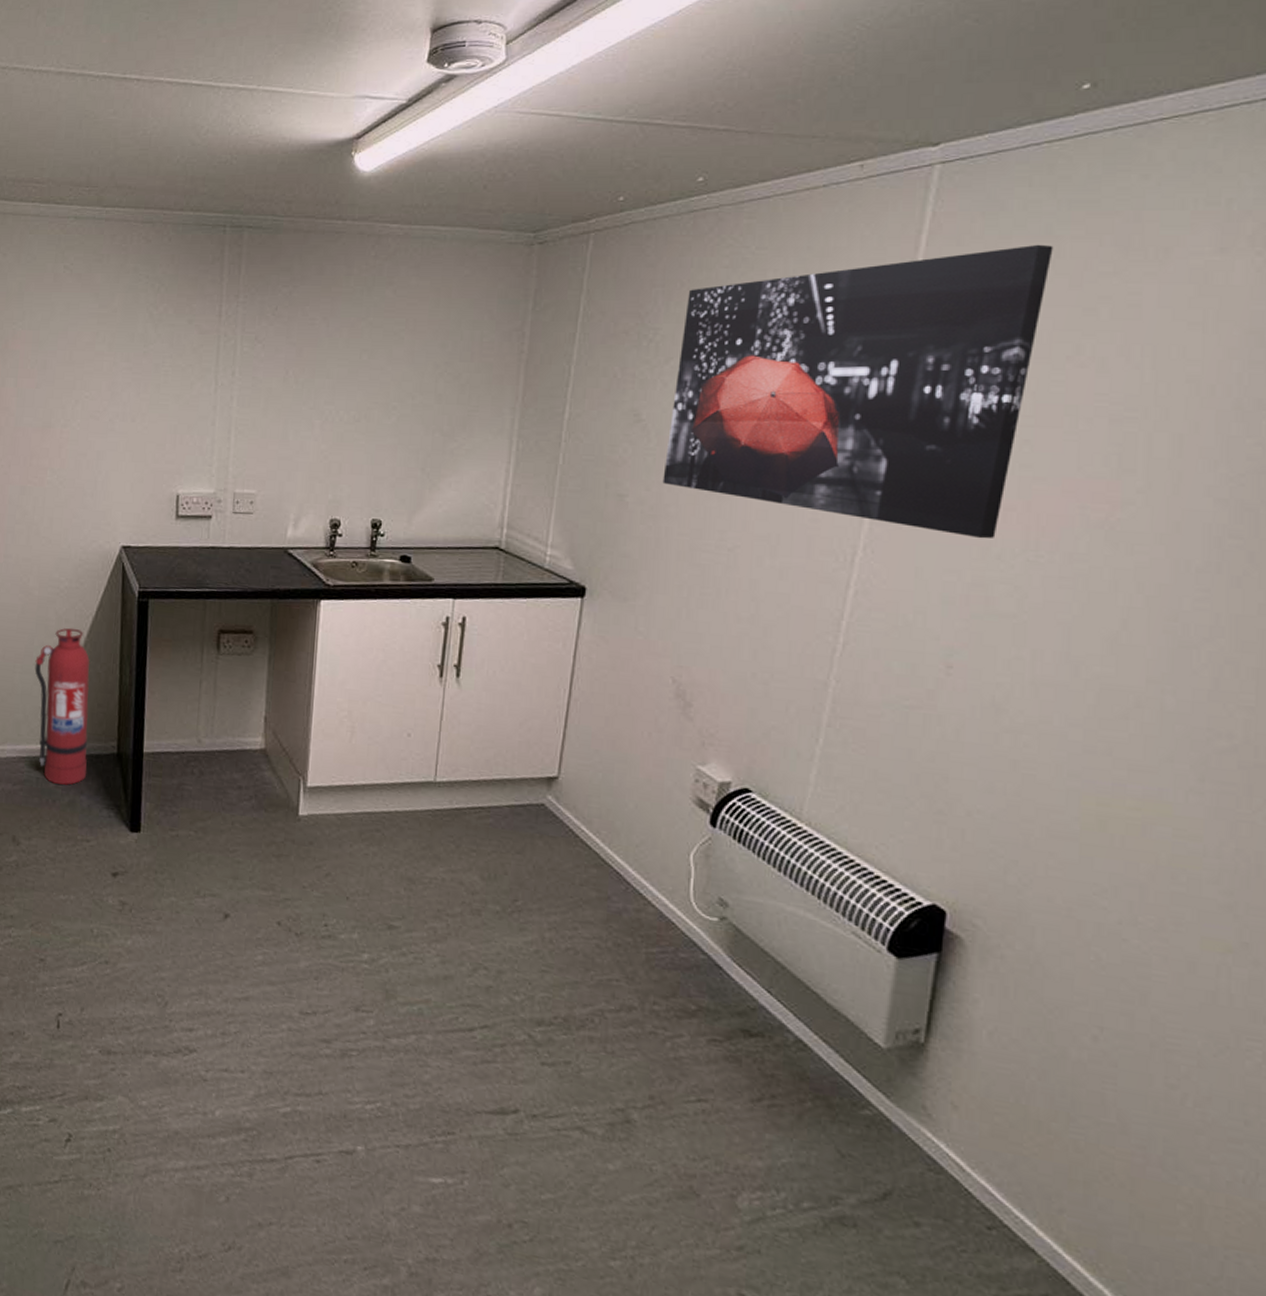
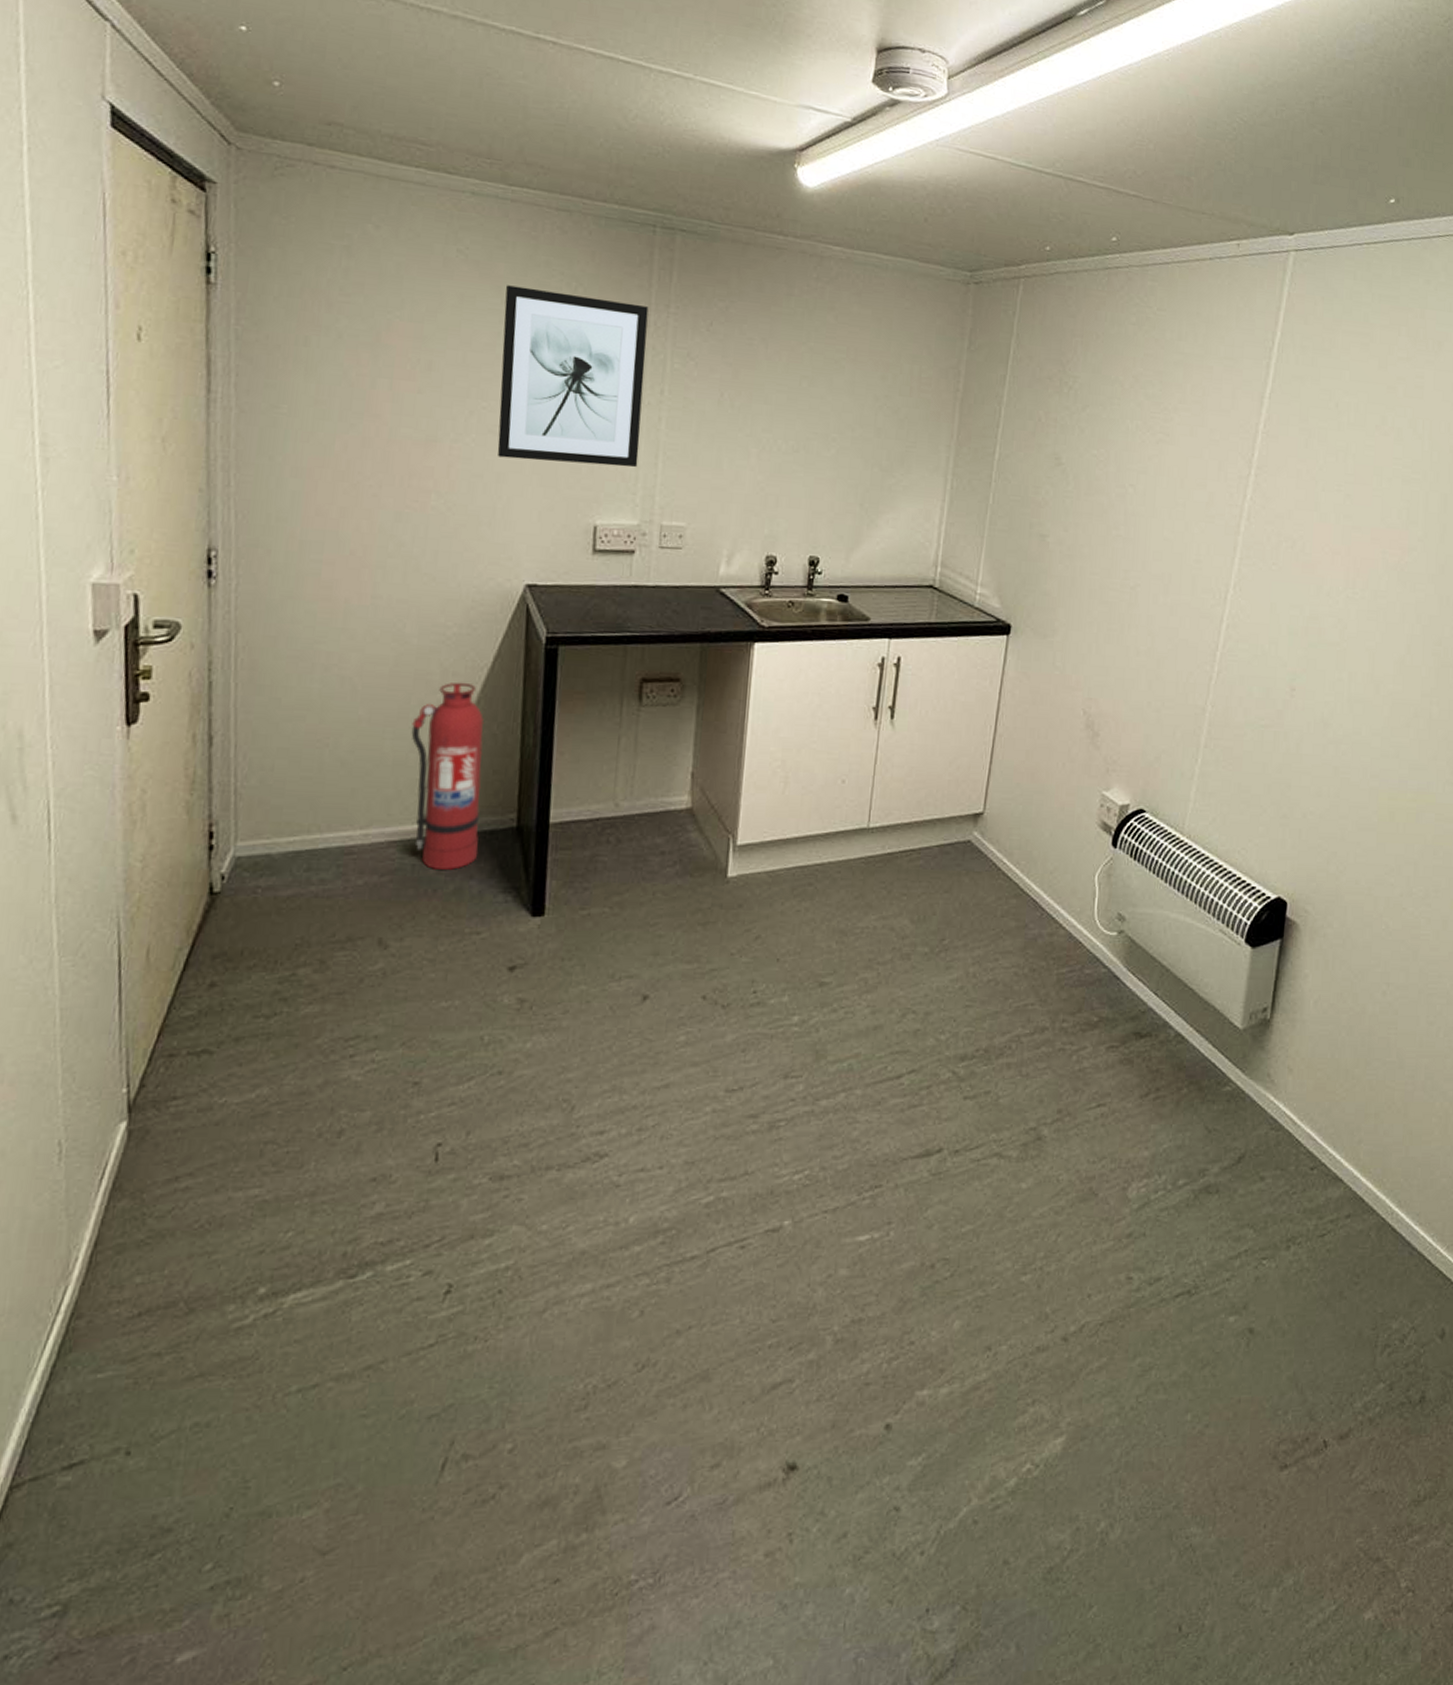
wall art: none [97,292,221,443] -> present [497,285,649,468]
wall art: present [662,244,1054,539] -> none [1078,329,1369,579]

